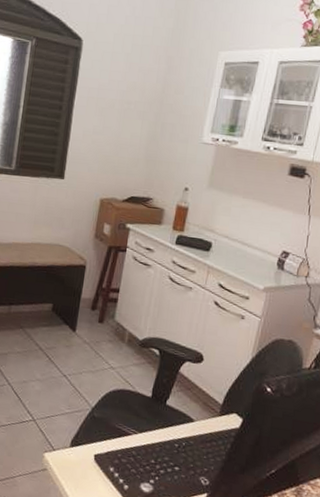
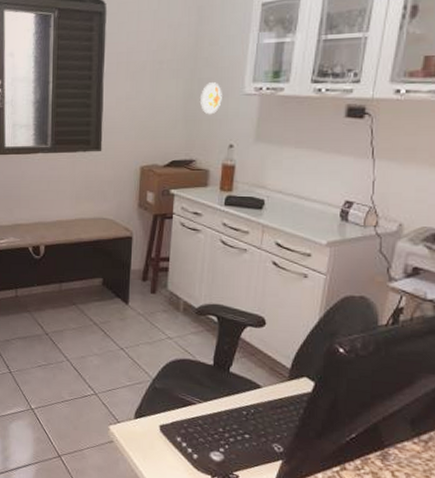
decorative plate: none [162,128,183,158] -> present [200,82,222,115]

